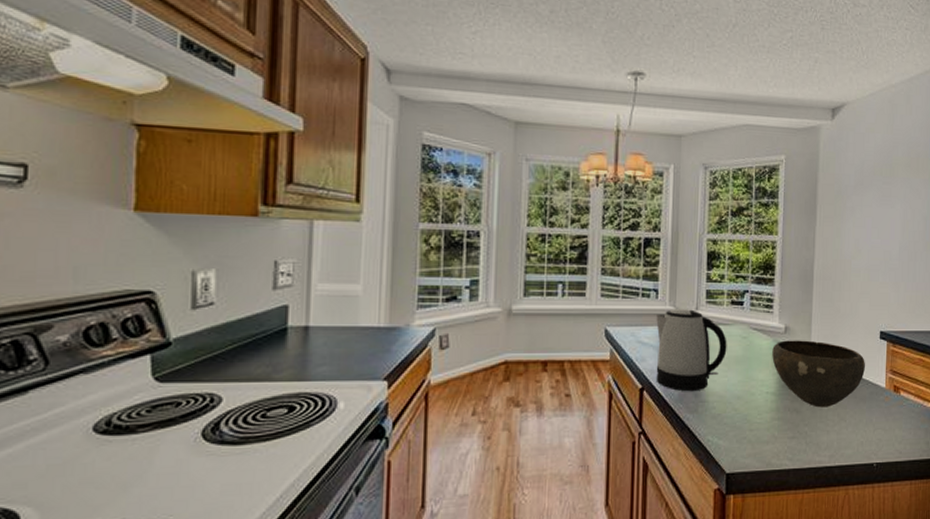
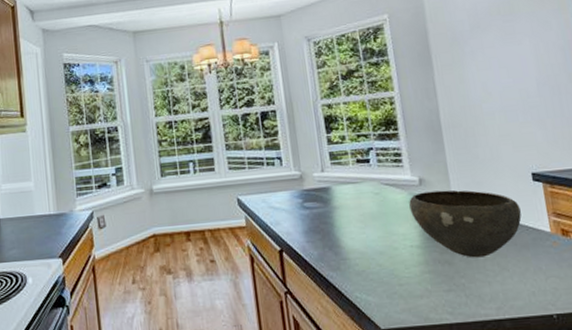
kettle: present [656,309,727,392] -> none [283,172,361,251]

